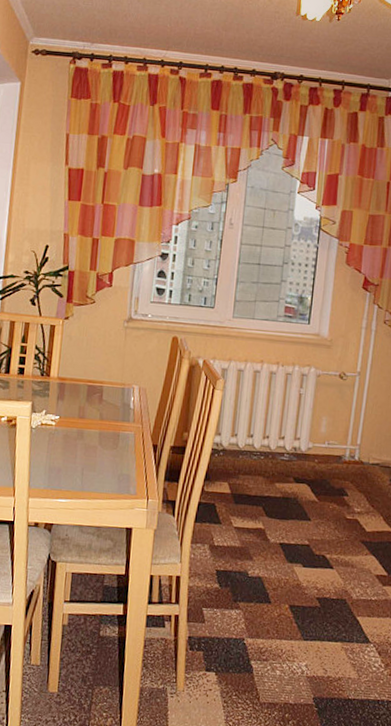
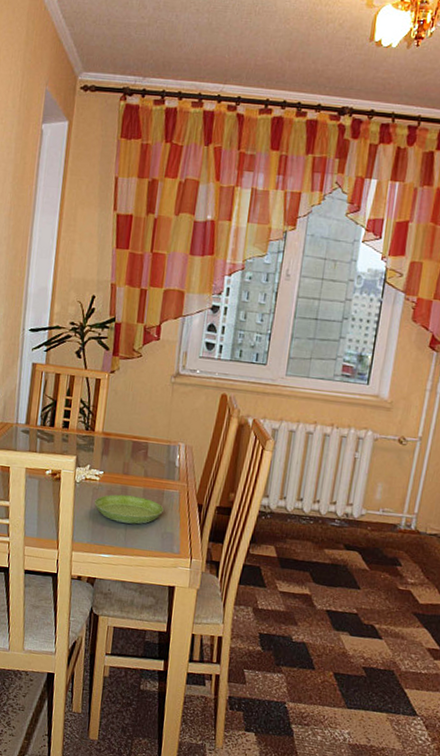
saucer: none [50,438,120,468] -> present [94,494,164,525]

